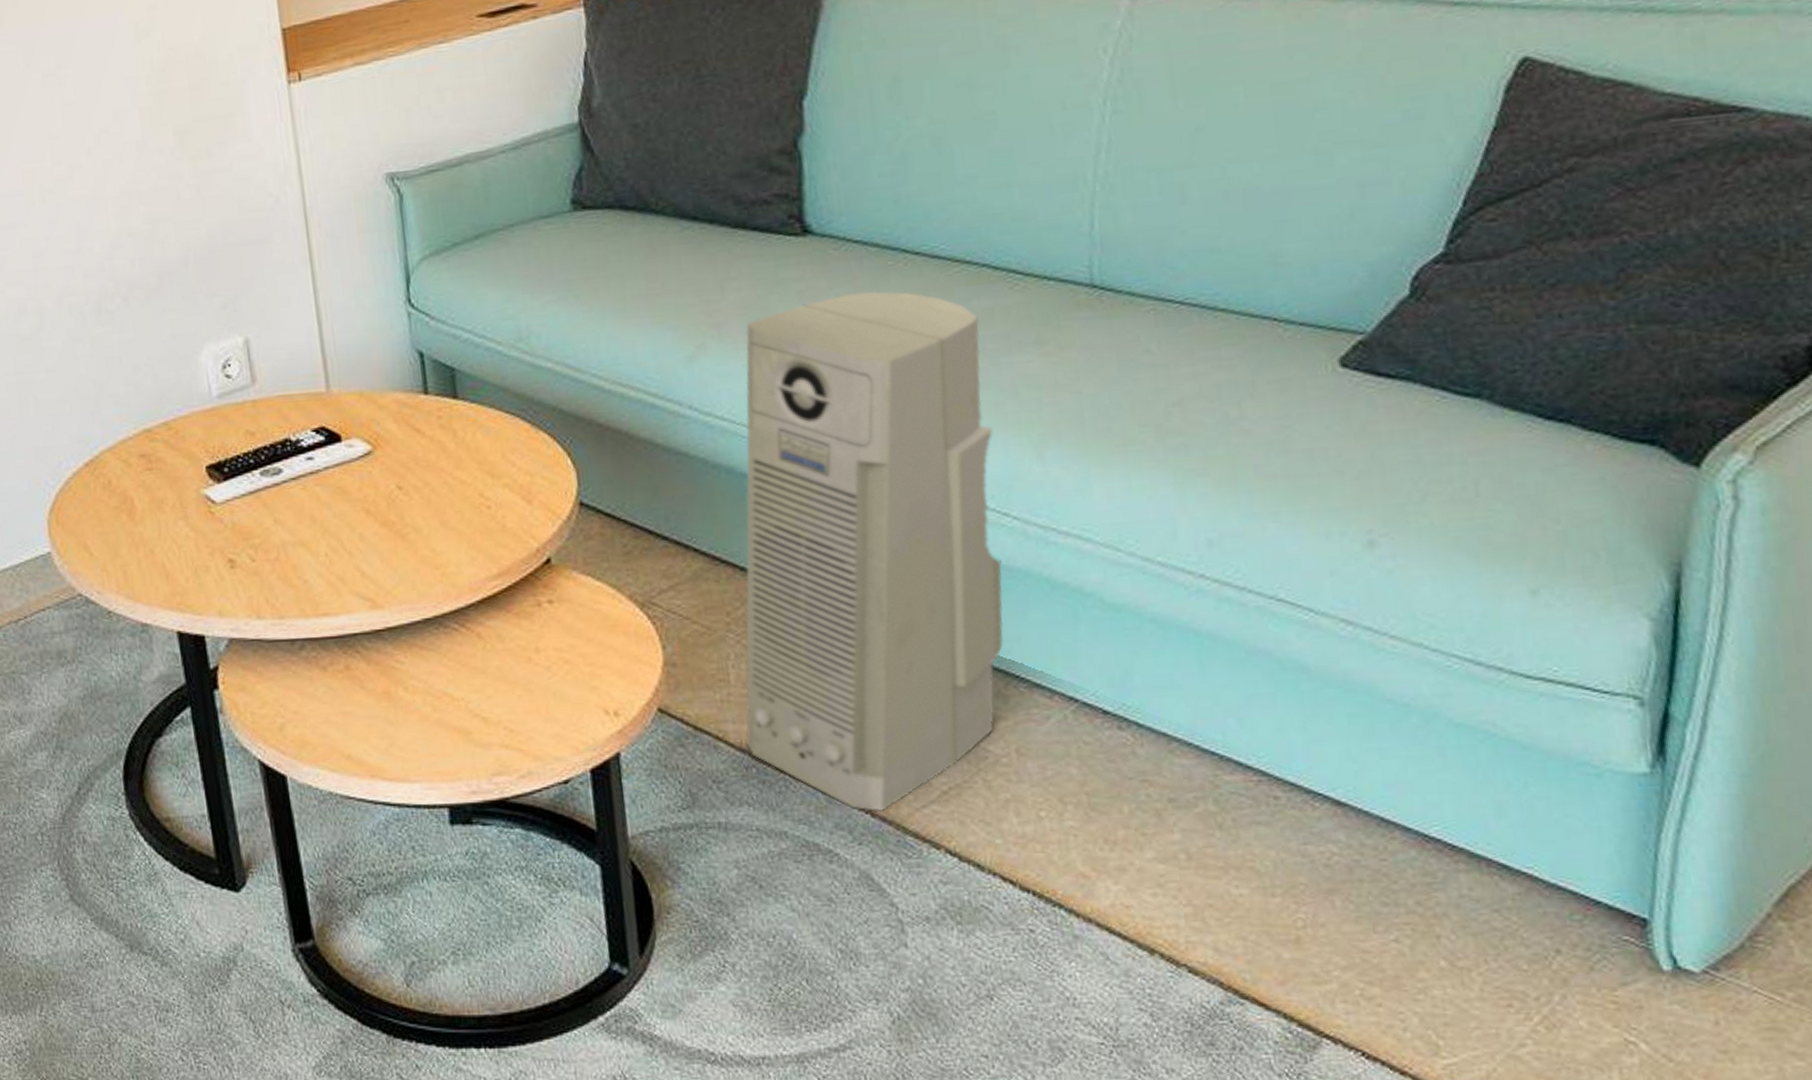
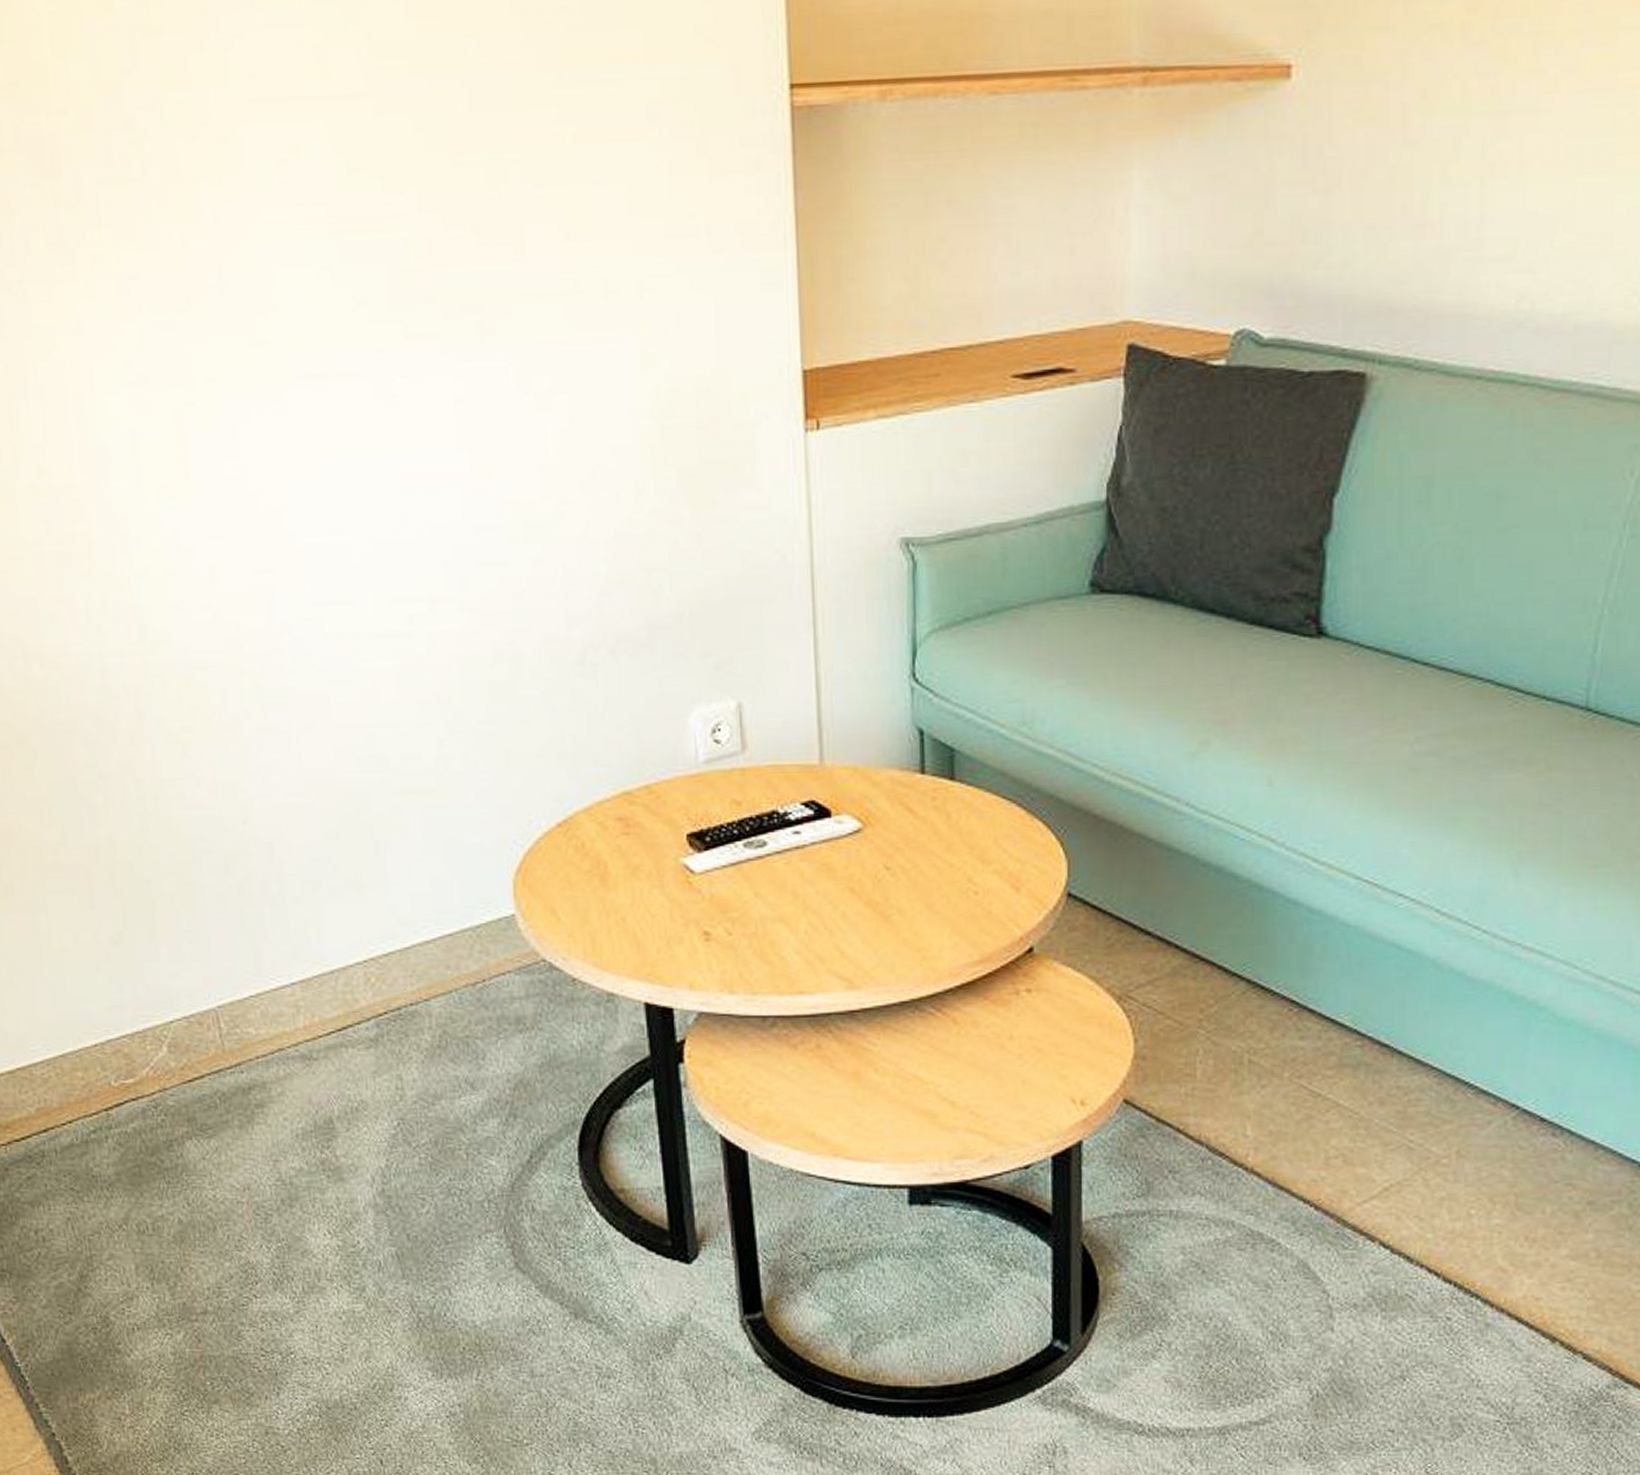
air purifier: present [745,290,1004,813] -> none [1205,698,1476,1206]

